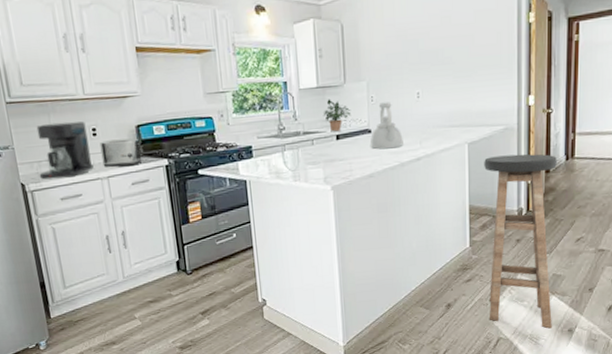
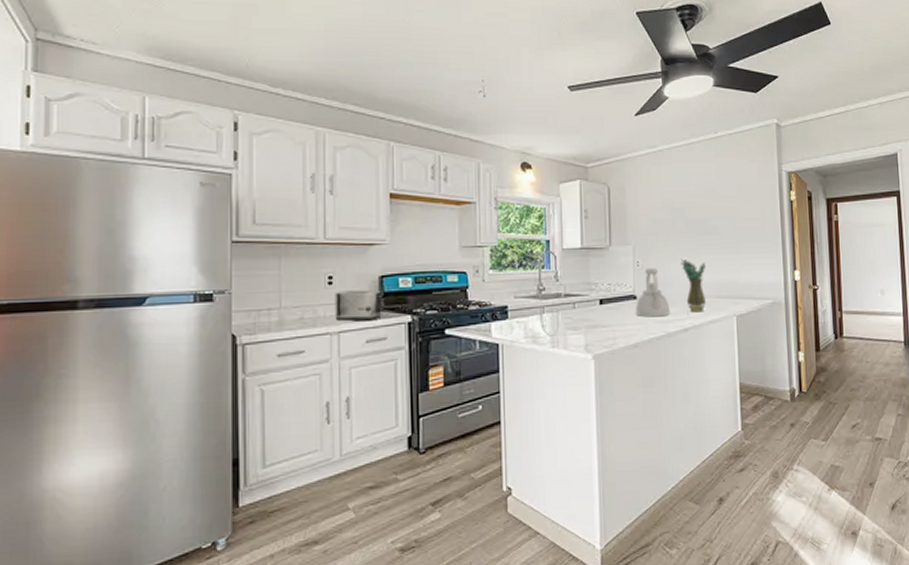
coffee maker: present [36,121,94,179] -> none [256,267,323,331]
potted plant: present [323,99,352,132] -> none [586,261,616,296]
vase: none [413,91,438,143] -> present [680,259,706,313]
bar stool: present [484,154,557,329] -> none [753,330,834,531]

